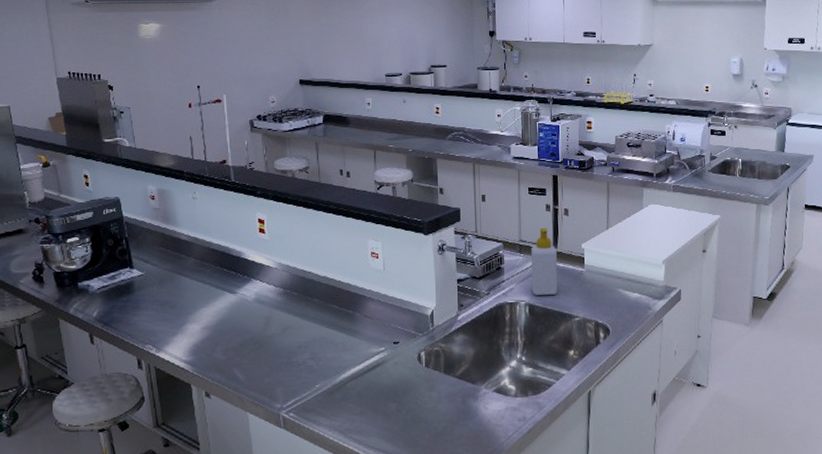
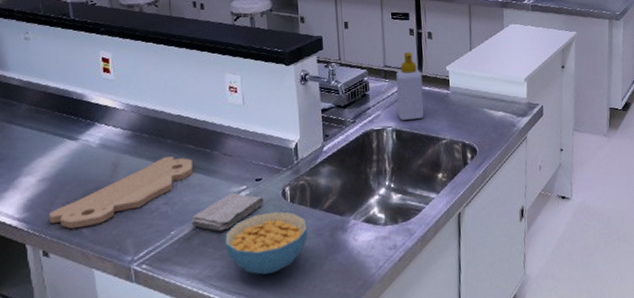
cutting board: none [210,315,337,375] -> present [48,156,194,229]
washcloth: none [334,353,401,389] -> present [191,192,264,232]
cereal bowl: none [364,374,441,433] -> present [225,211,308,275]

